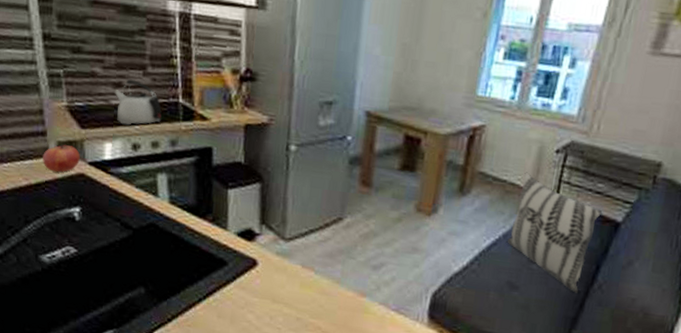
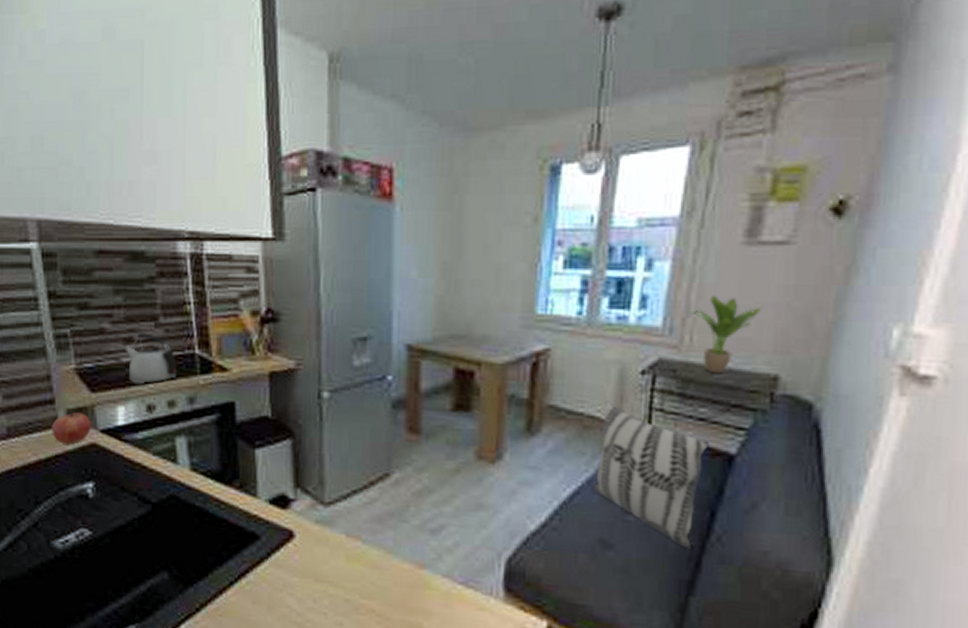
potted plant: none [598,94,657,158] -> present [687,296,763,374]

